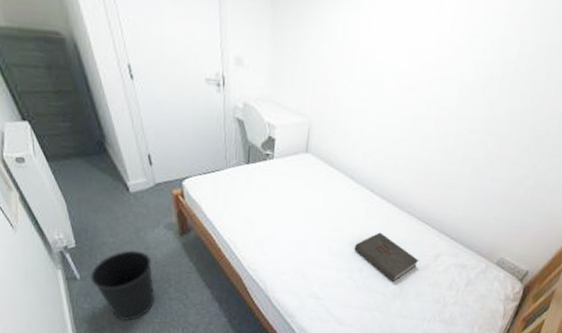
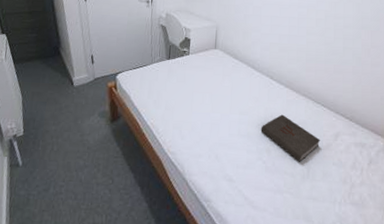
wastebasket: present [90,250,155,321] -> none [30,137,85,207]

